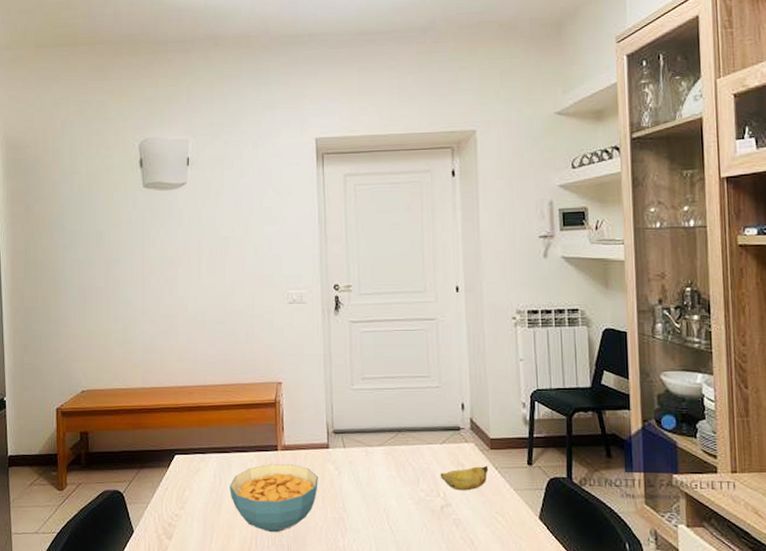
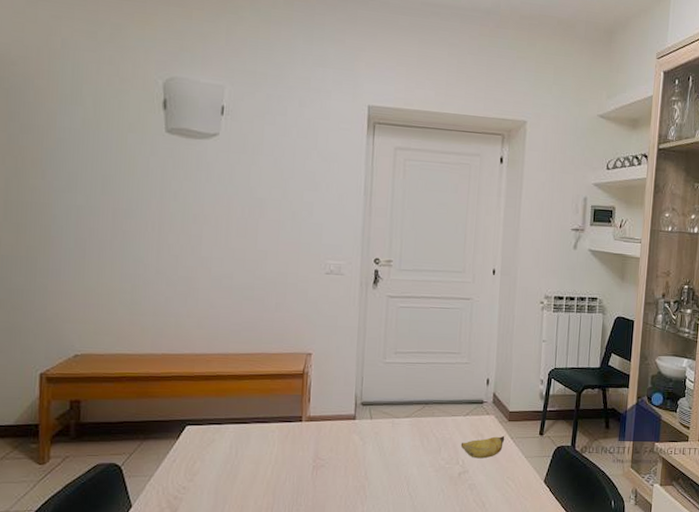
cereal bowl: present [230,463,318,533] -> none [246,434,342,502]

